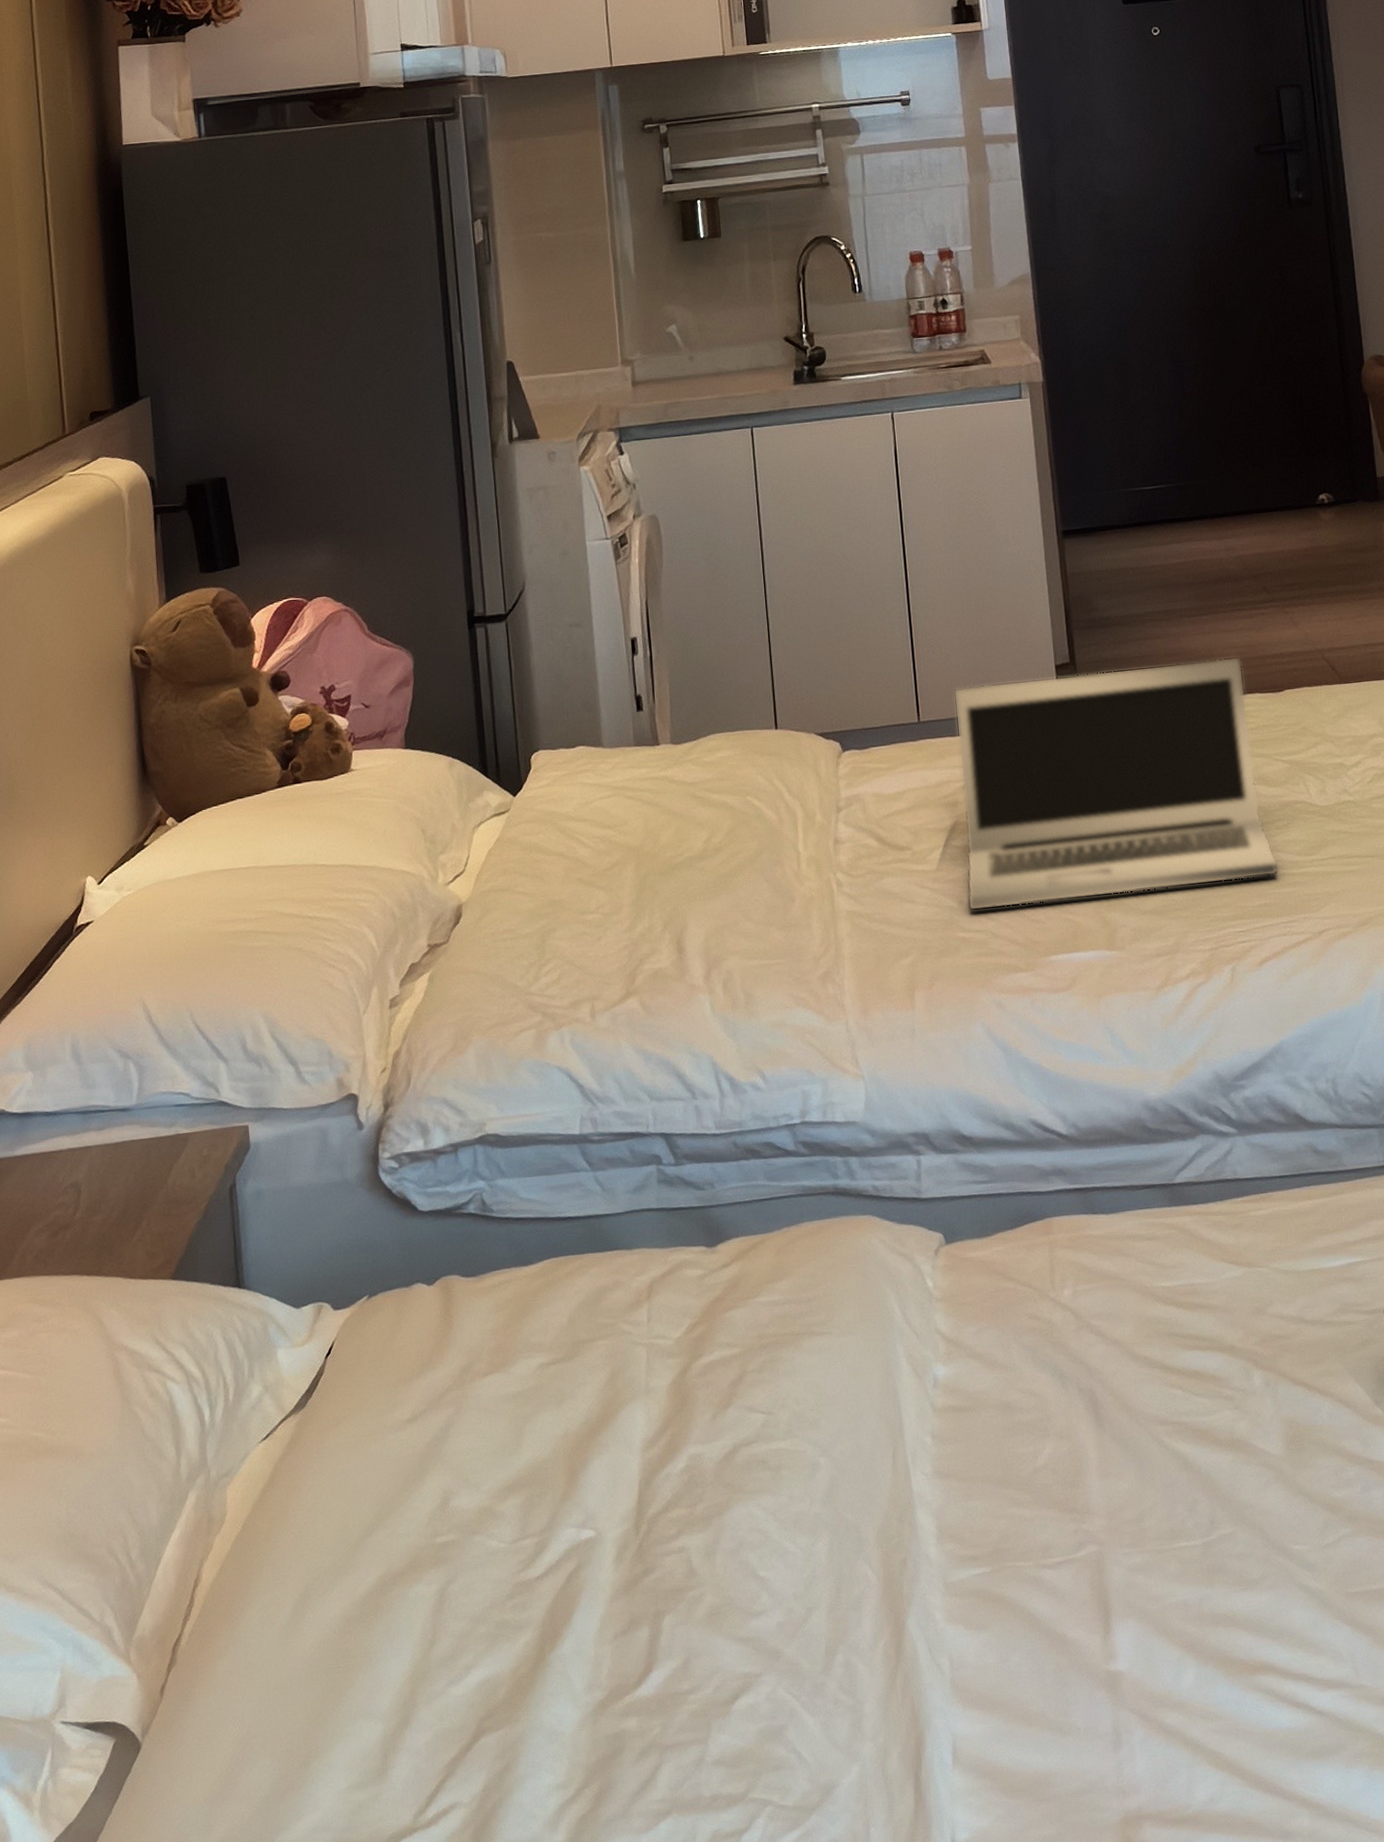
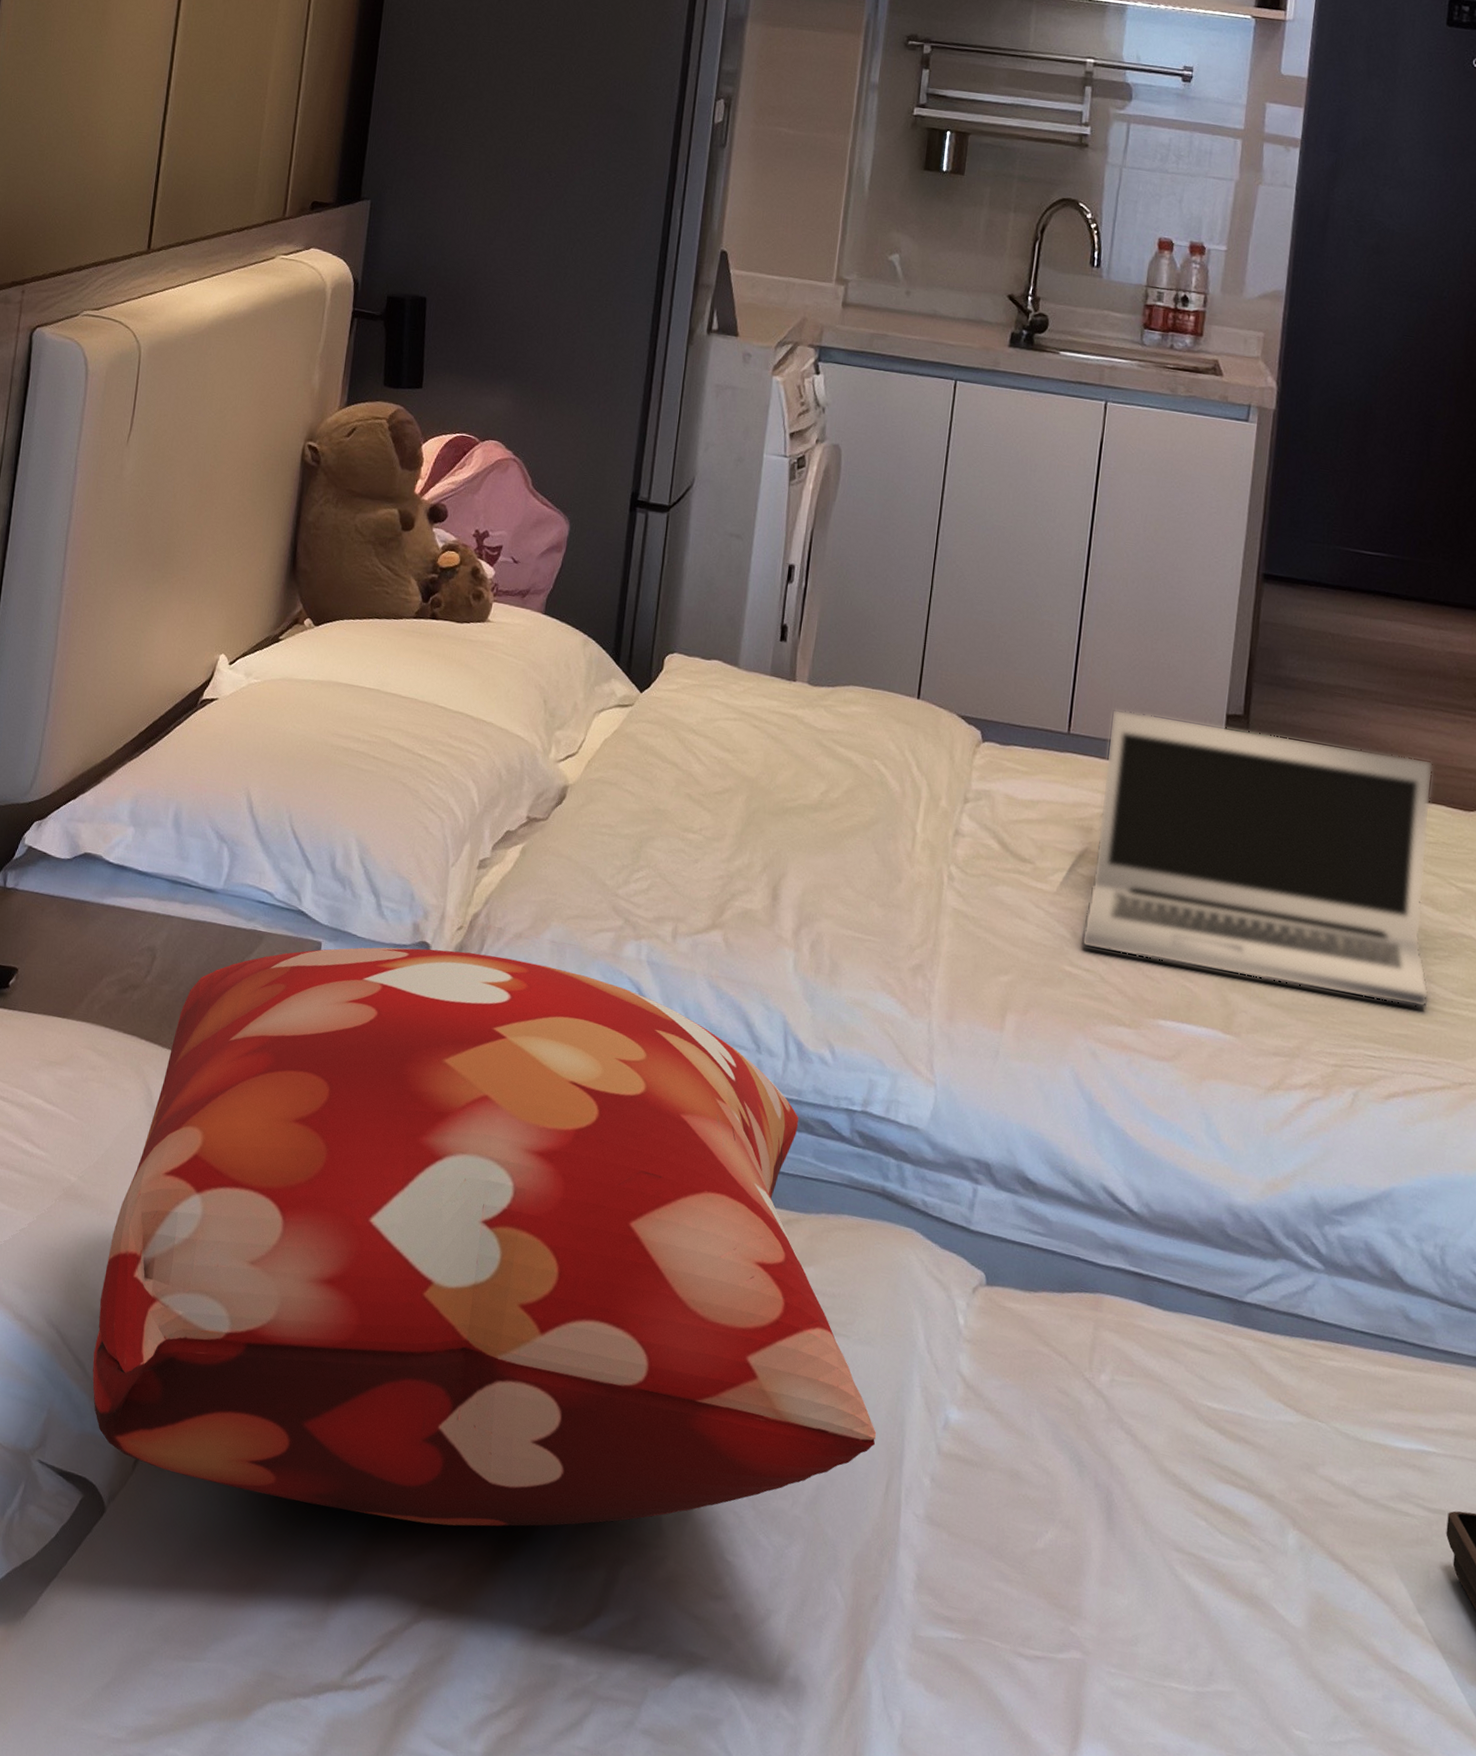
decorative pillow: none [92,1077,876,1686] -> present [92,947,877,1527]

